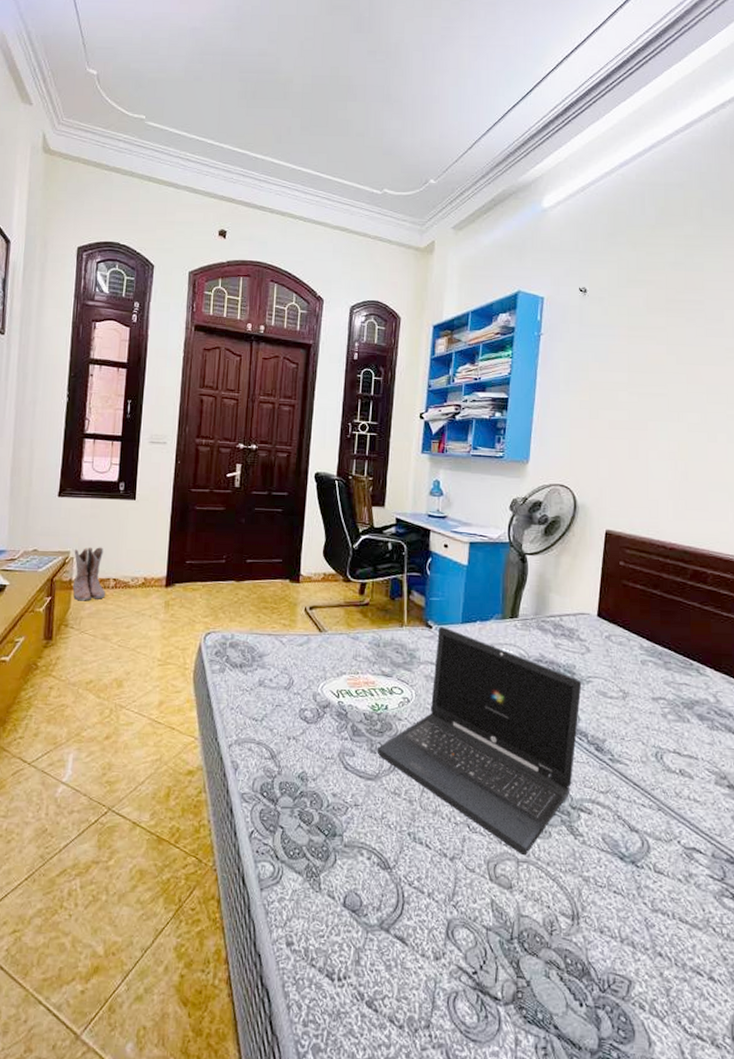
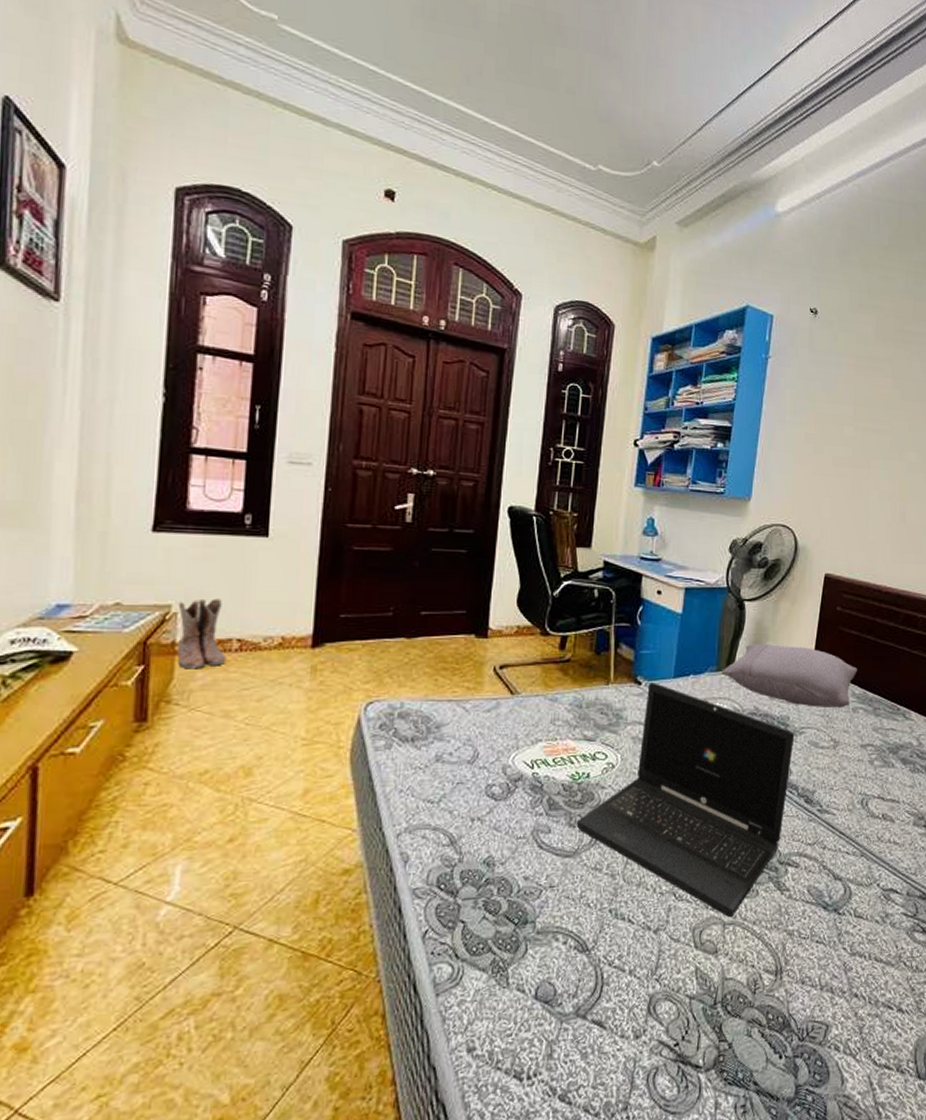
pillow: none [506,595,645,660] -> present [721,644,858,708]

